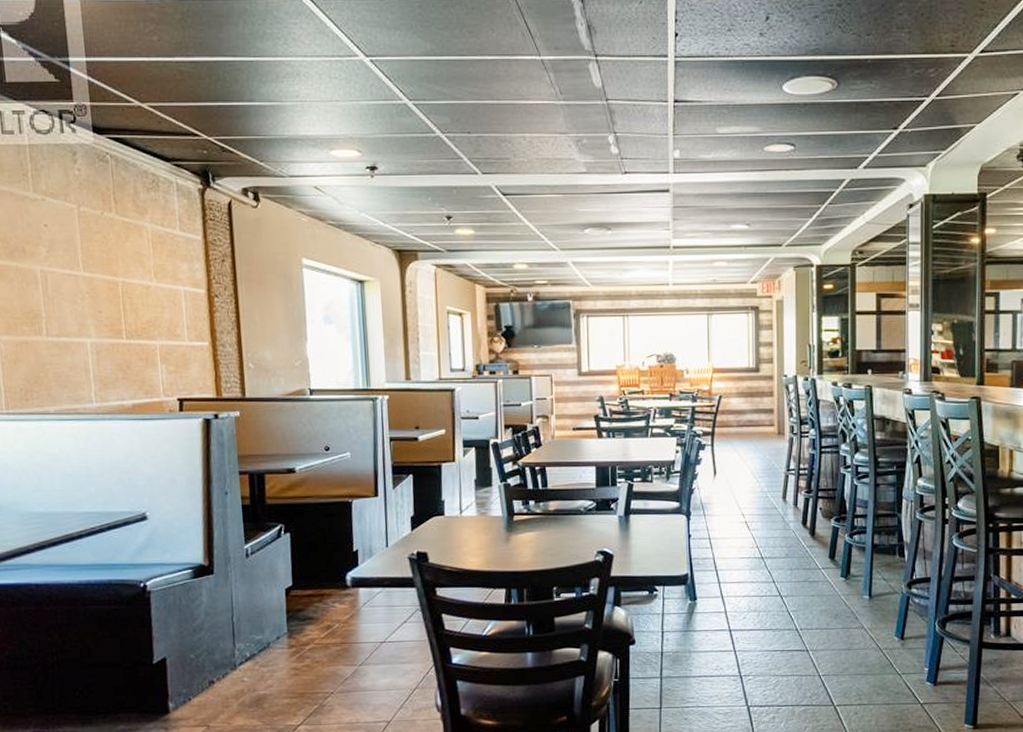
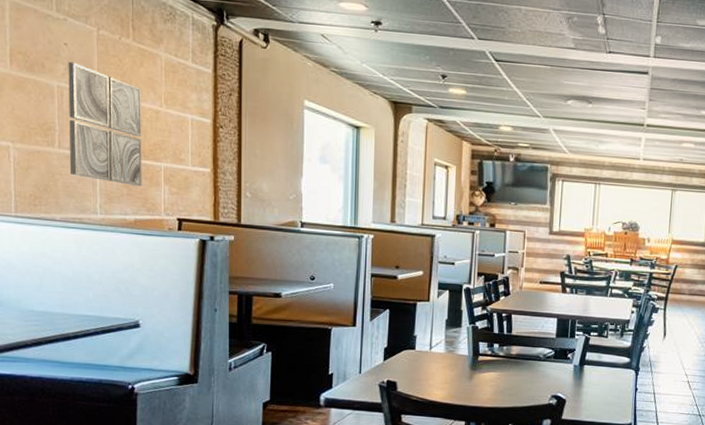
wall art: none [49,243,138,369] -> present [68,61,142,187]

